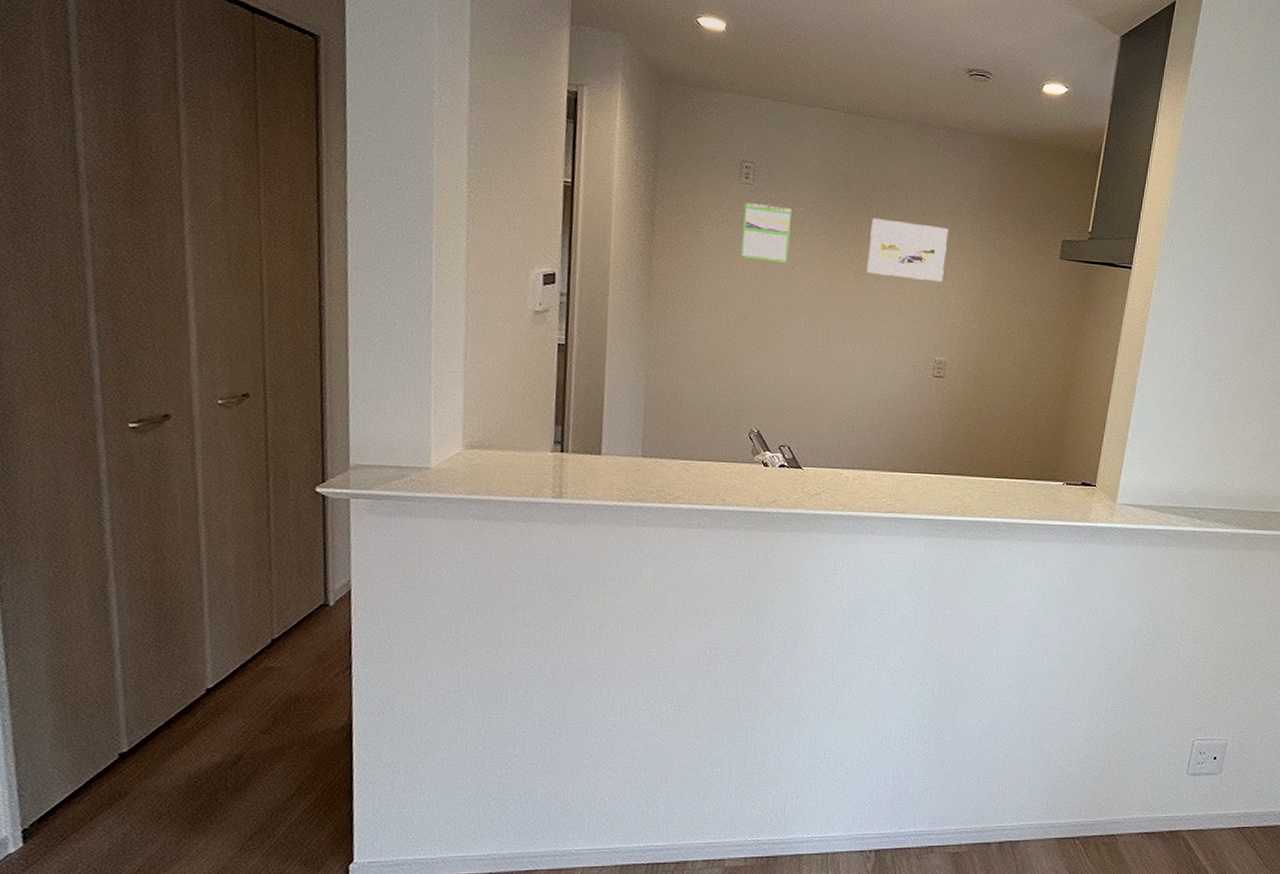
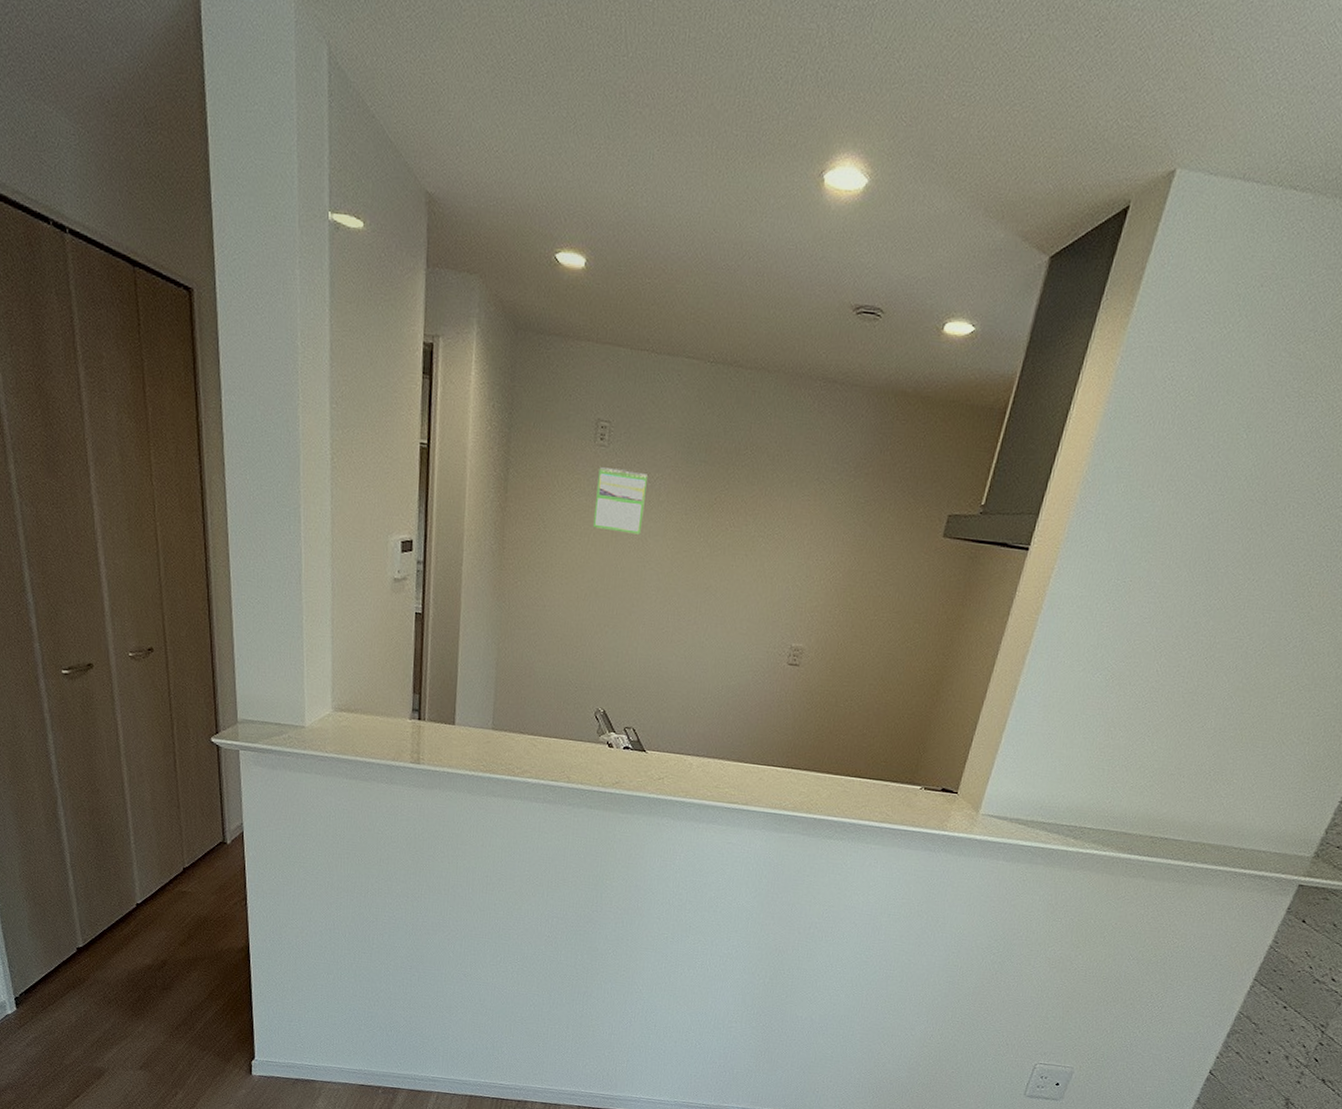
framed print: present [867,217,949,282] -> none [724,485,818,559]

